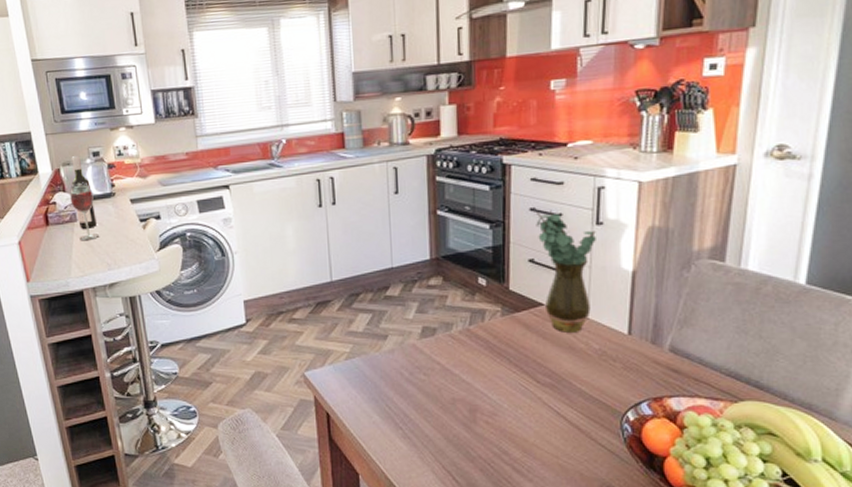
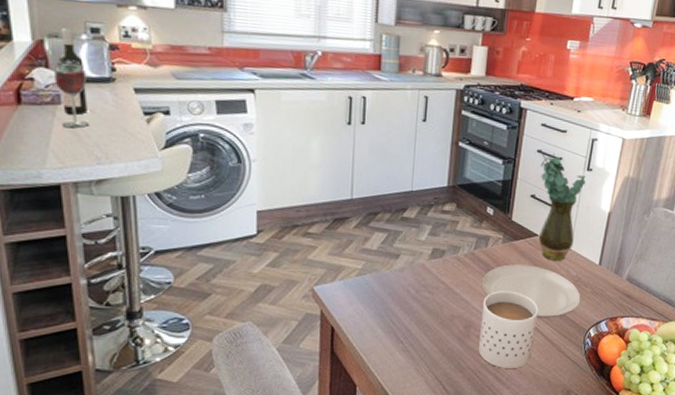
plate: none [482,339,610,400] -> present [481,264,581,318]
mug: none [487,370,557,460] -> present [478,291,539,370]

